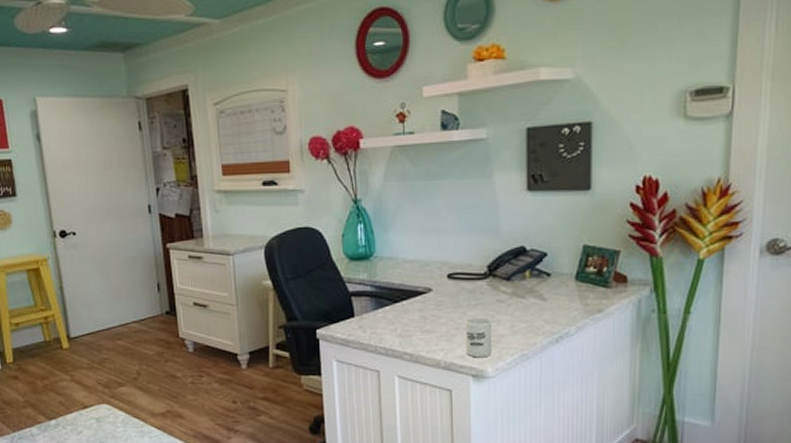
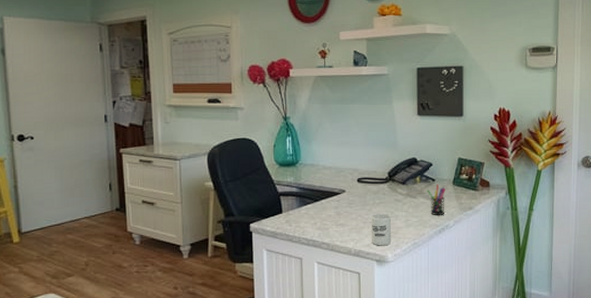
pen holder: none [539,280,566,320] -> present [427,184,446,215]

